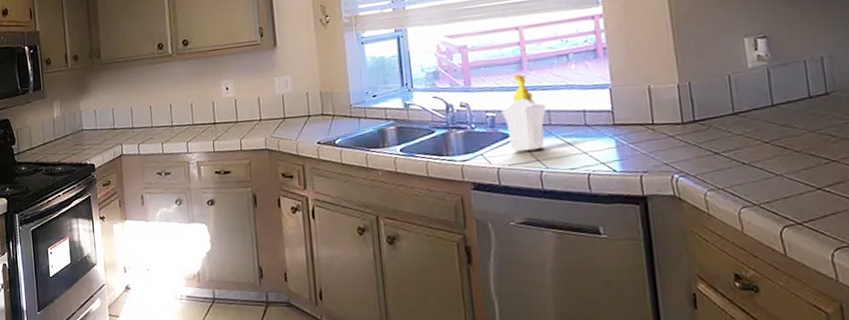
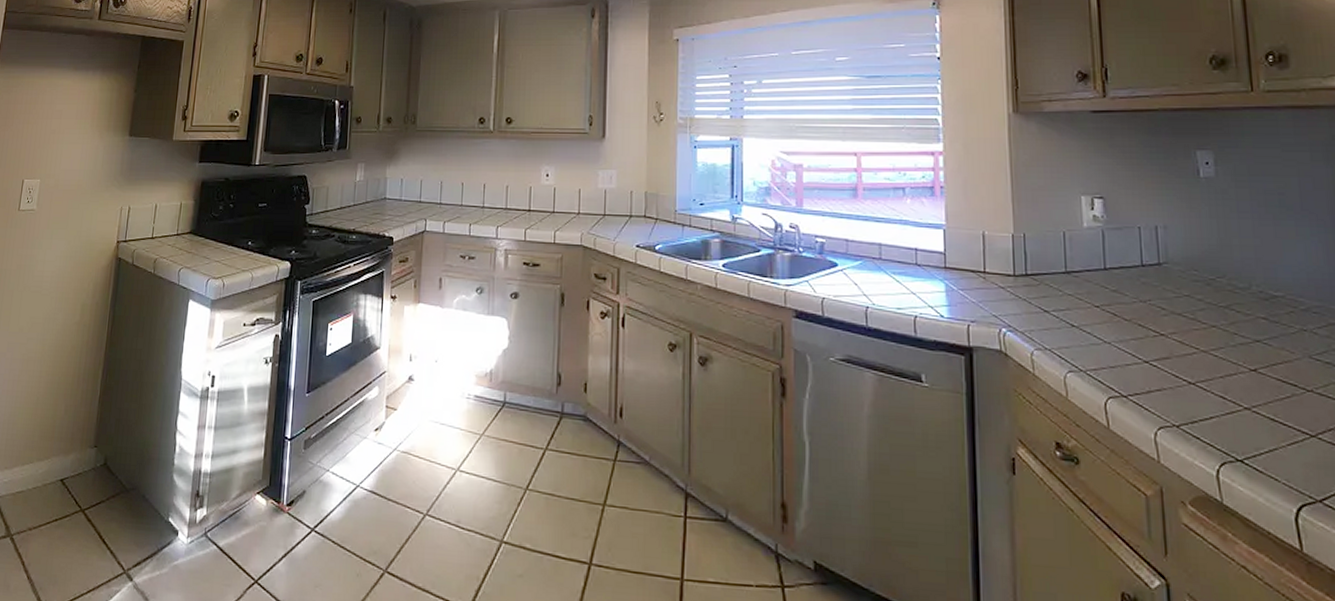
soap bottle: present [501,75,547,152] -> none [832,202,878,284]

